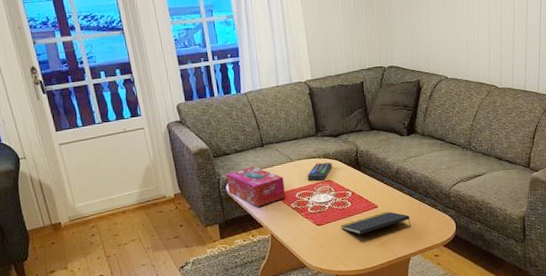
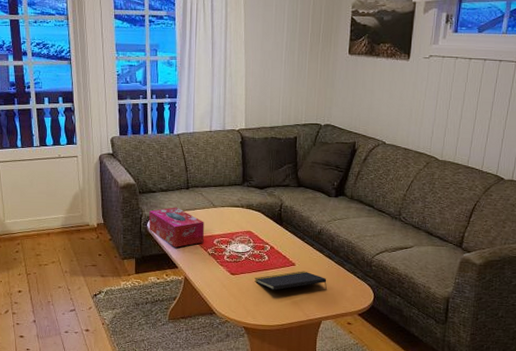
remote control: present [307,162,333,181] -> none [227,212,255,230]

